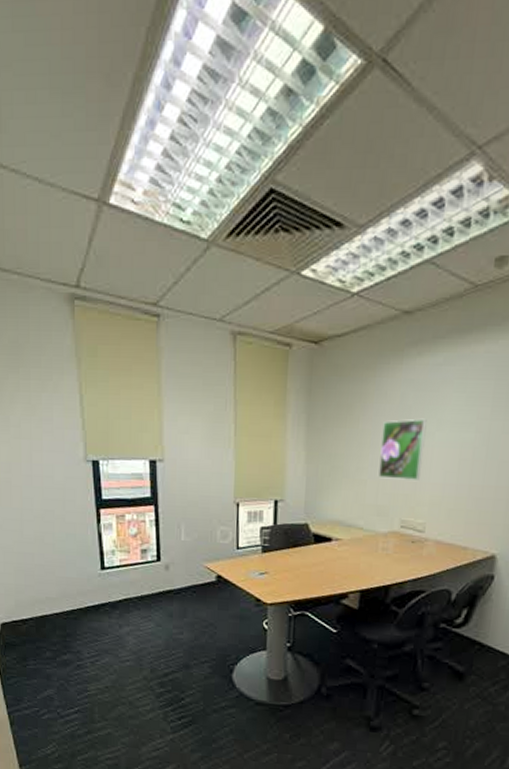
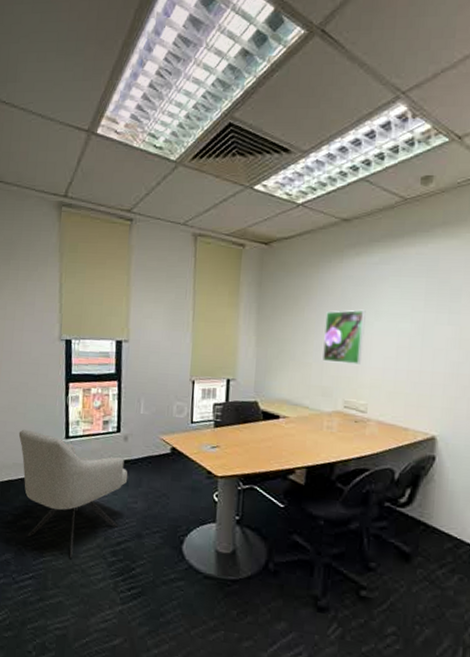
chair: none [49,561,172,691] -> present [18,429,128,558]

